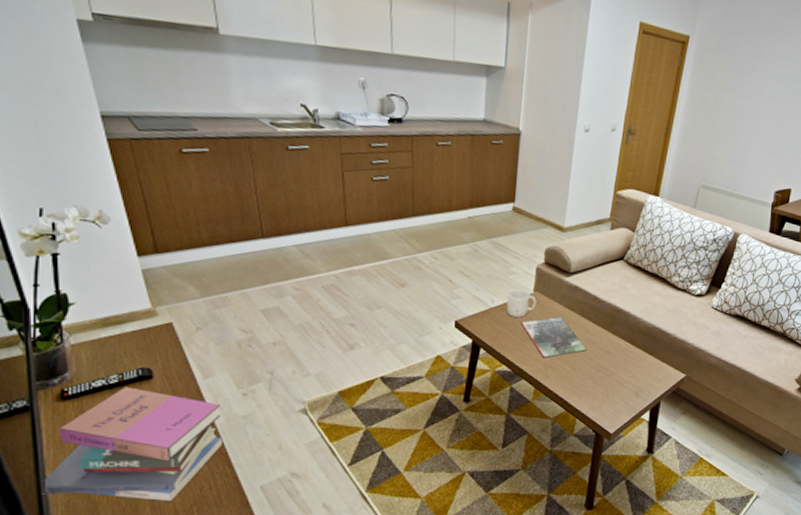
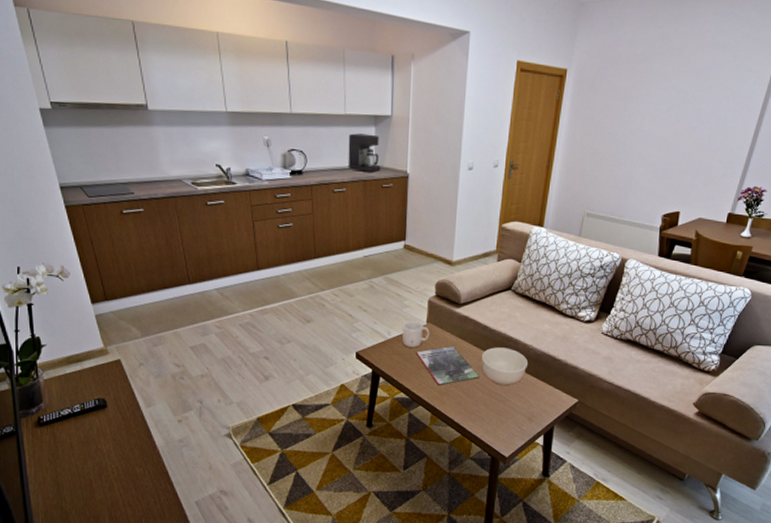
books: present [42,387,222,501] -> none [26,415,163,513]
coffee maker: none [455,82,491,128] -> present [348,133,381,173]
bowl: none [589,319,638,359] -> present [481,347,529,385]

